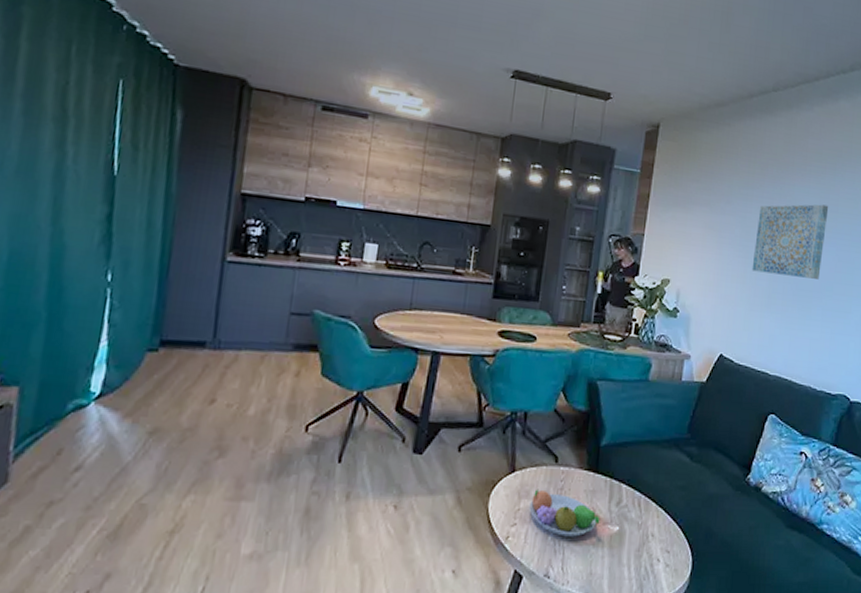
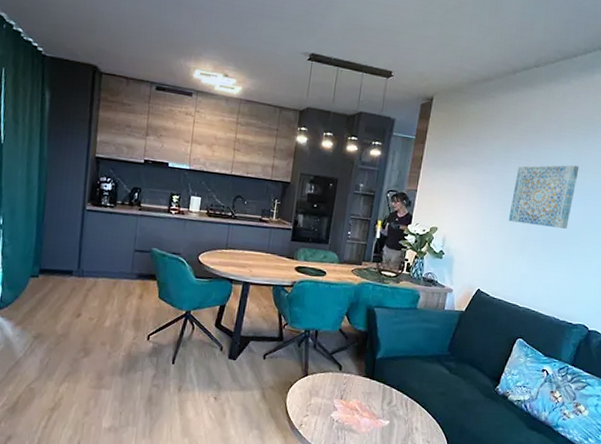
fruit bowl: present [529,489,600,537] -> none [318,389,375,427]

